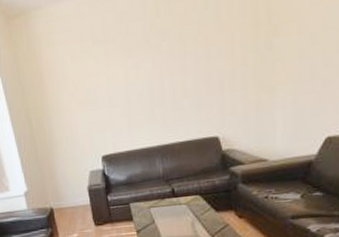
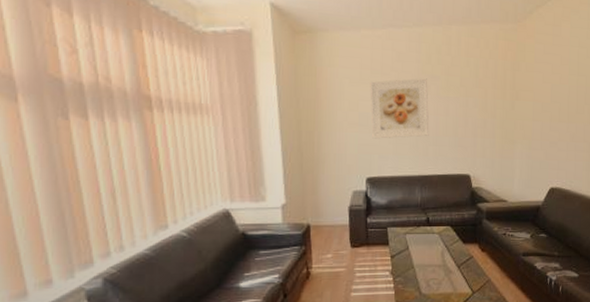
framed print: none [93,35,166,115] -> present [370,78,429,139]

